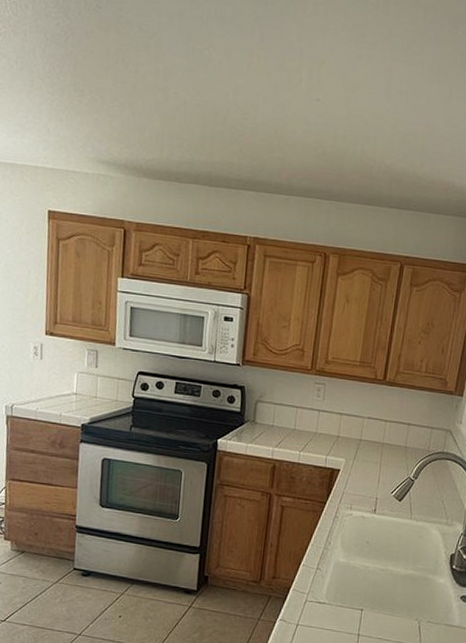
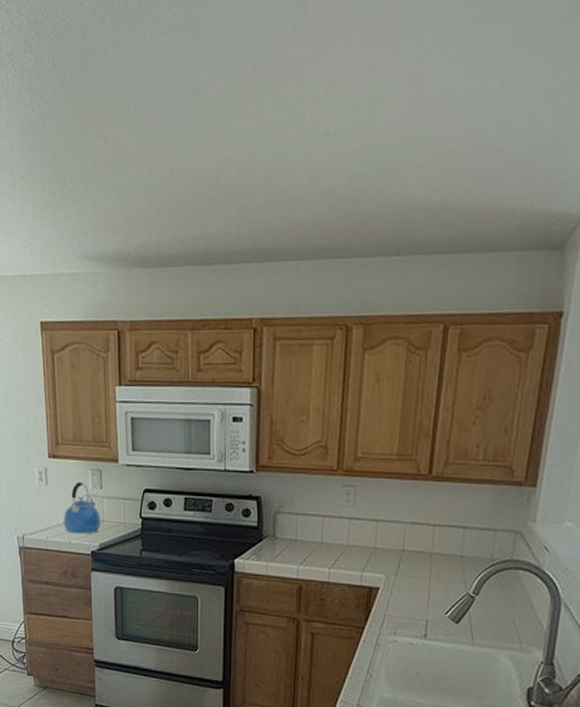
kettle: none [55,359,94,408] -> present [63,481,102,534]

